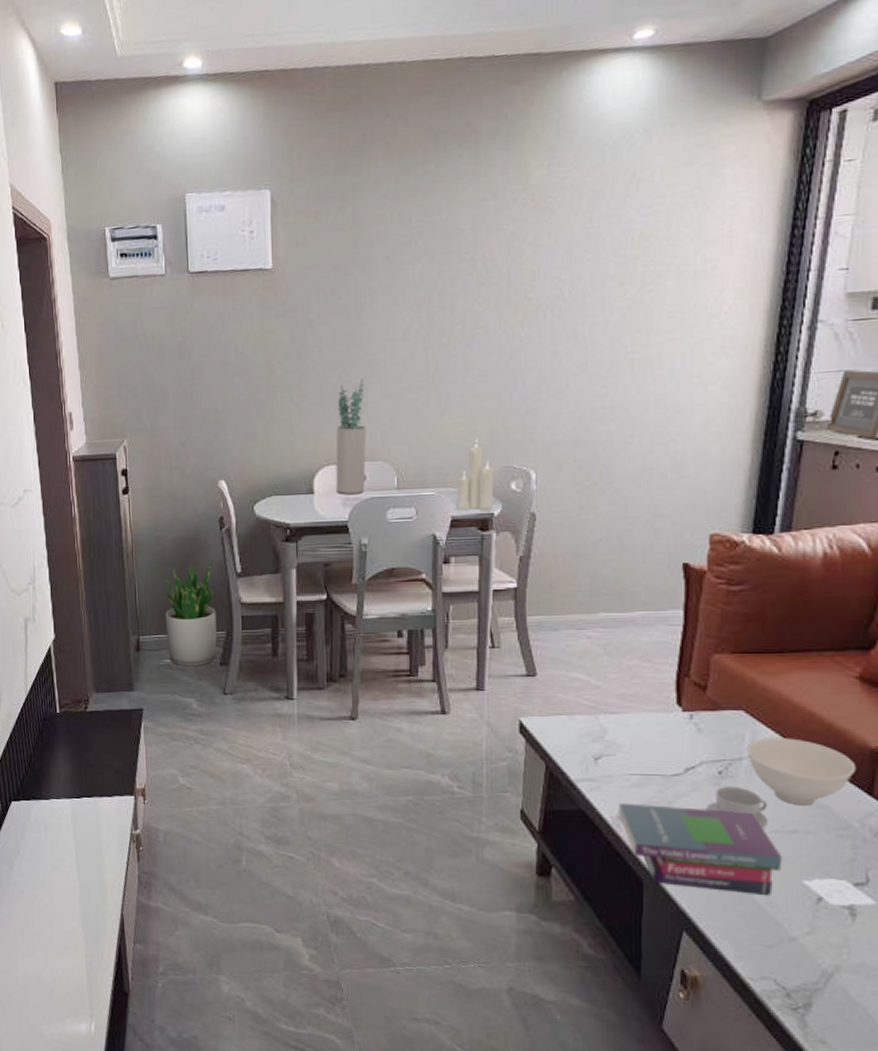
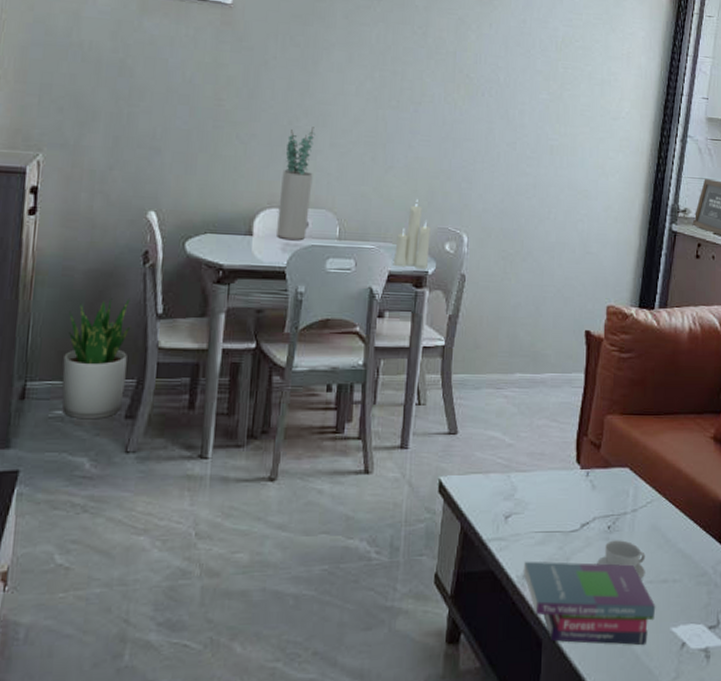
bowl: present [746,738,856,806] -> none [630,493,711,556]

